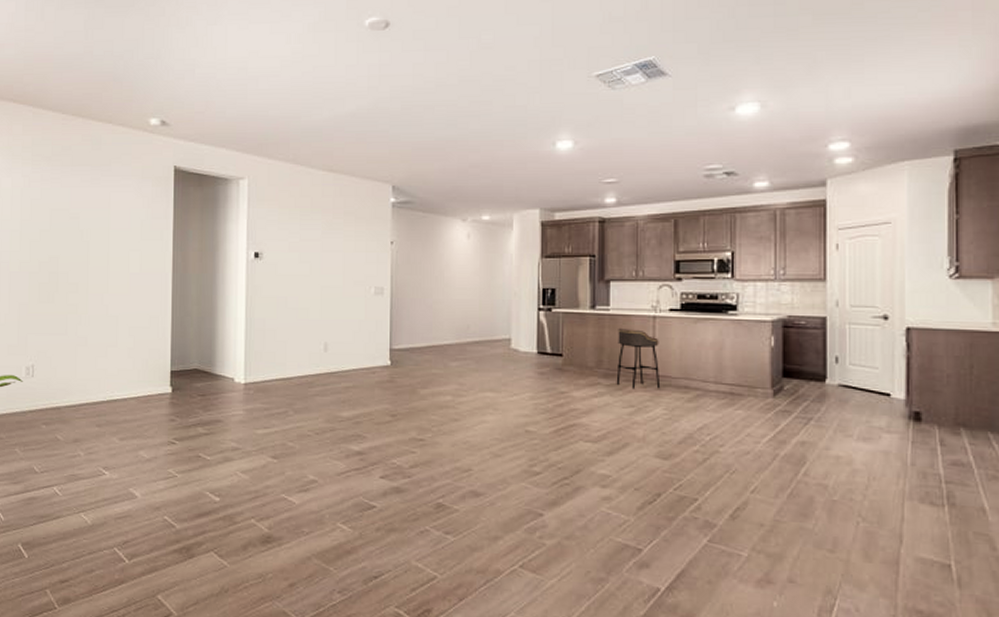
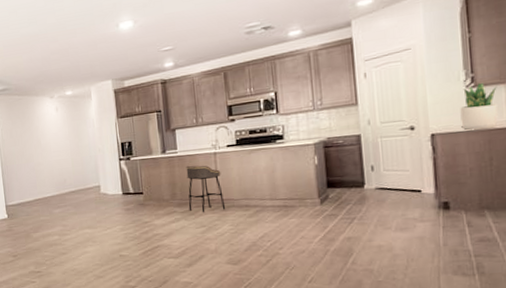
planter: none [941,274,984,330] -> present [460,82,498,130]

